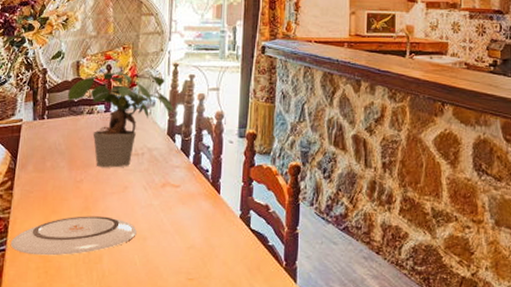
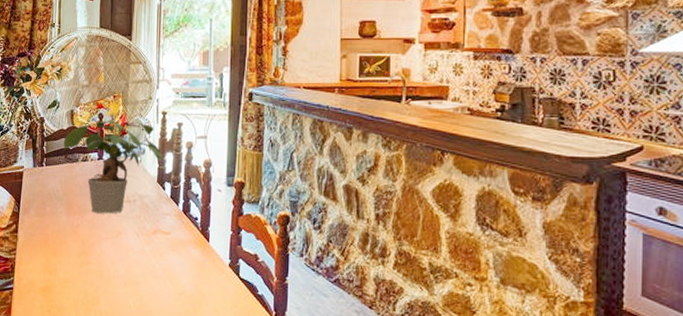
plate: present [10,216,137,256] -> none [17,259,130,296]

